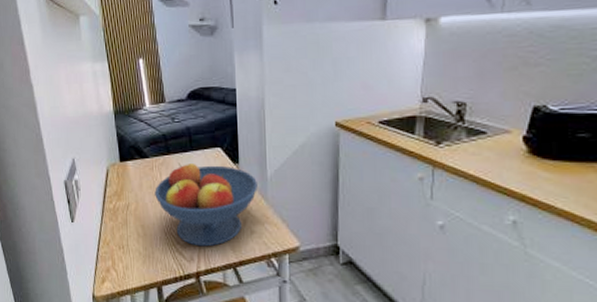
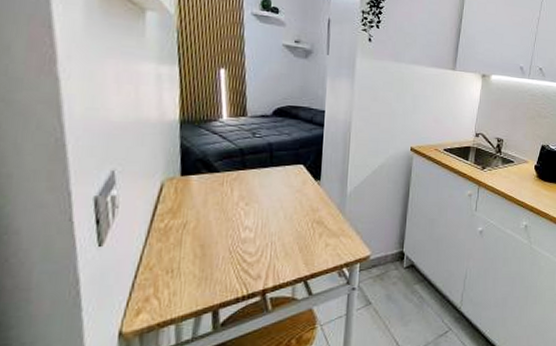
fruit bowl: present [155,162,257,247] -> none [222,178,337,263]

